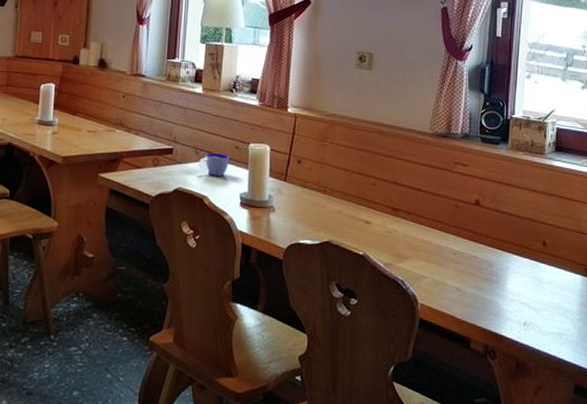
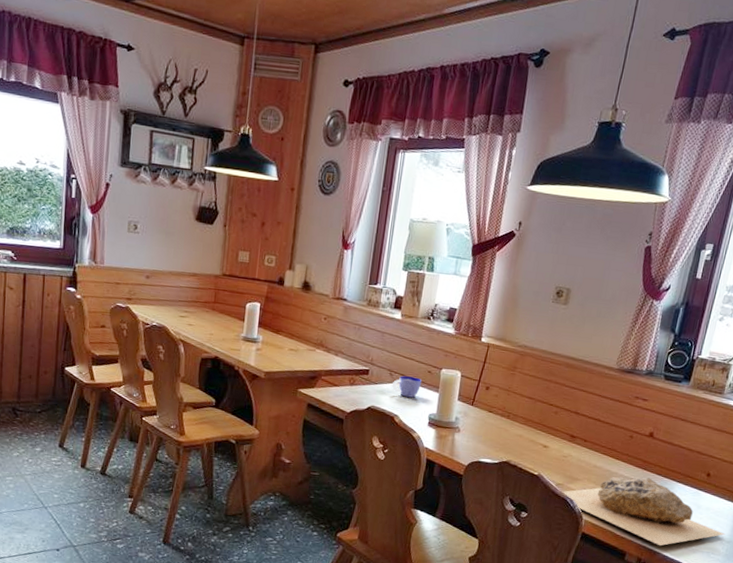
mineral sample: none [393,251,574,330] -> present [563,477,726,546]

